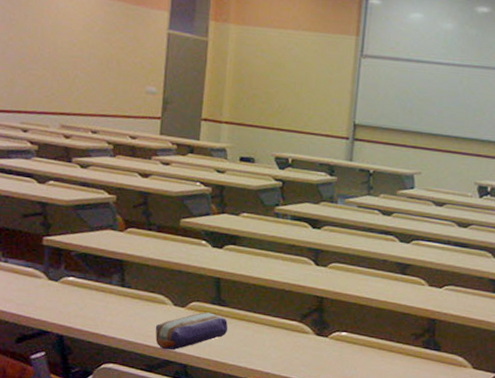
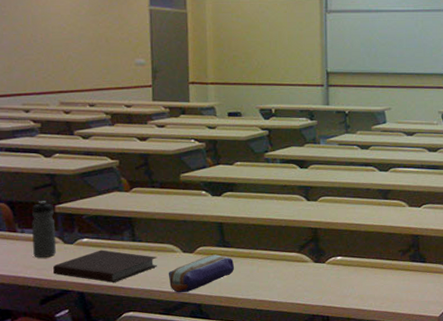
water bottle: none [15,230,42,293] -> present [32,201,56,258]
notebook: none [34,291,146,329] -> present [53,249,158,283]

